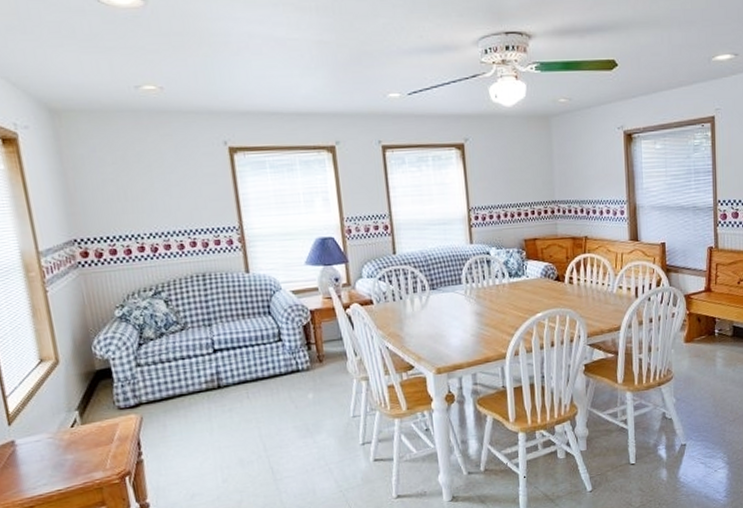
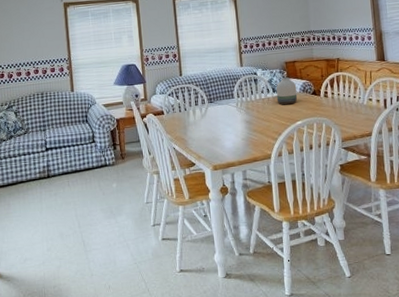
vase: none [512,258,538,295] -> present [276,77,298,106]

